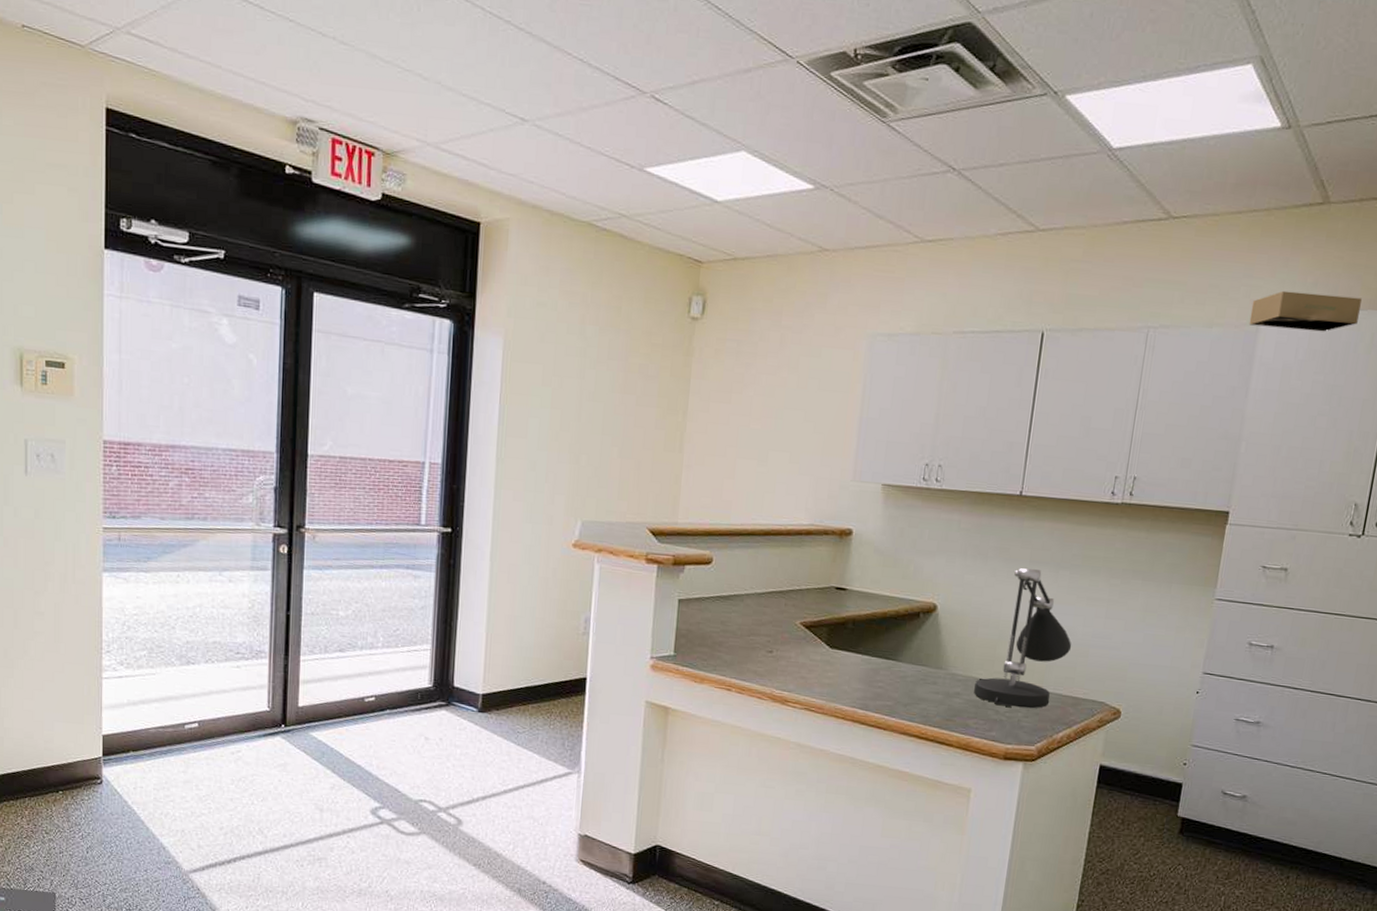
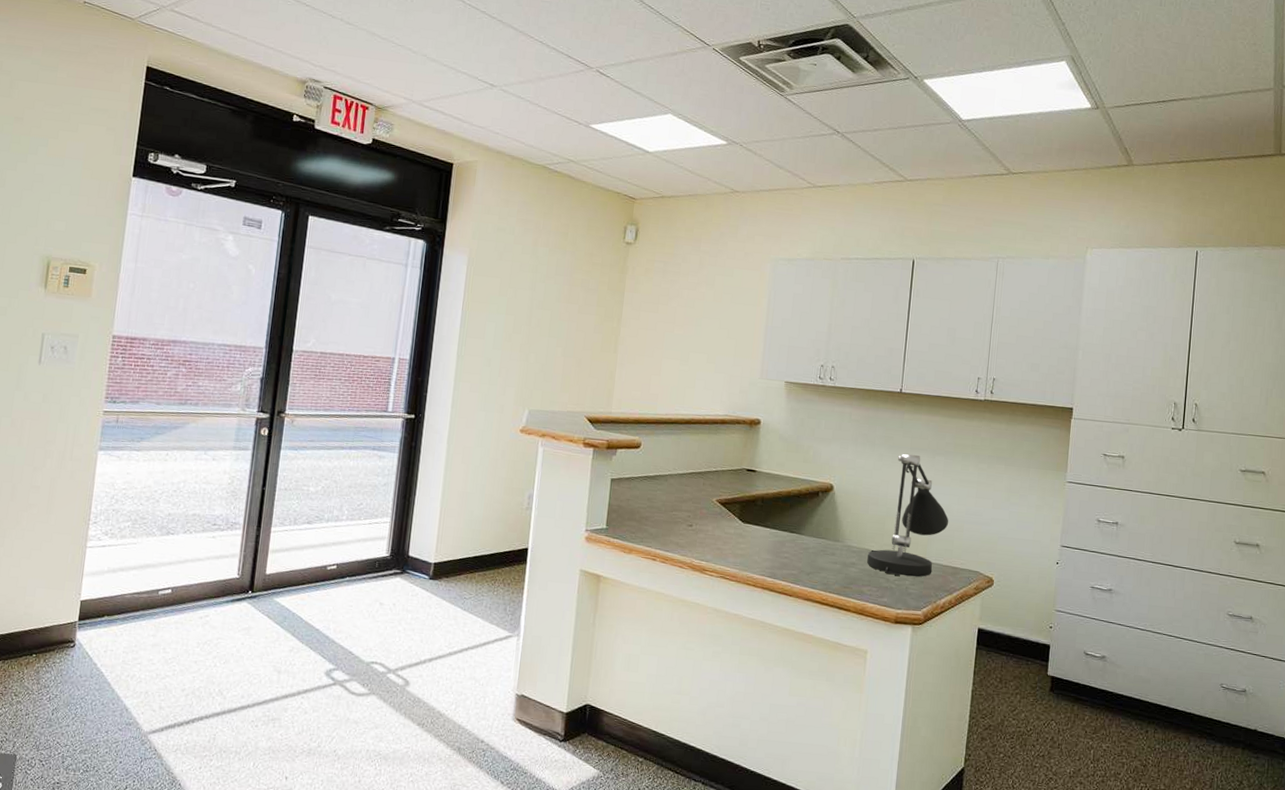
box: present [1248,290,1362,332] -> none [1077,231,1164,264]

